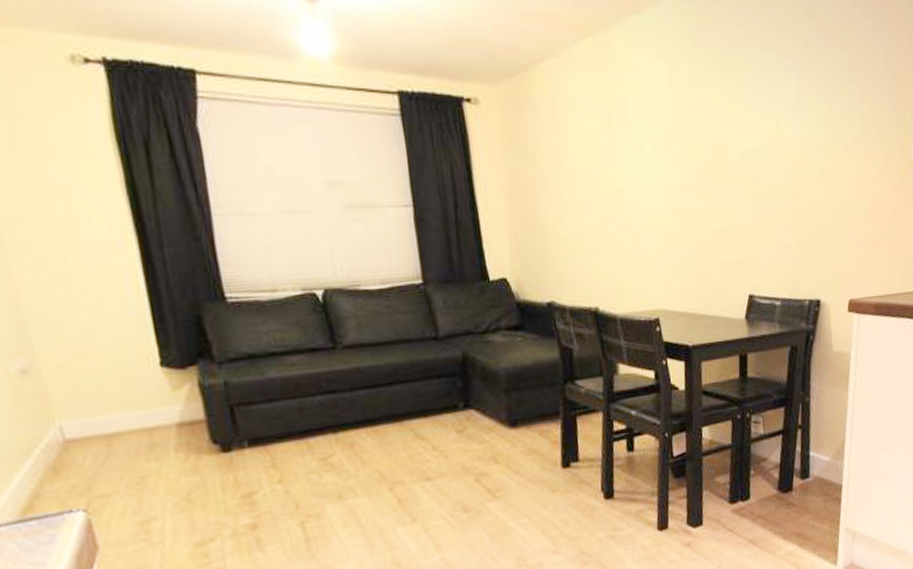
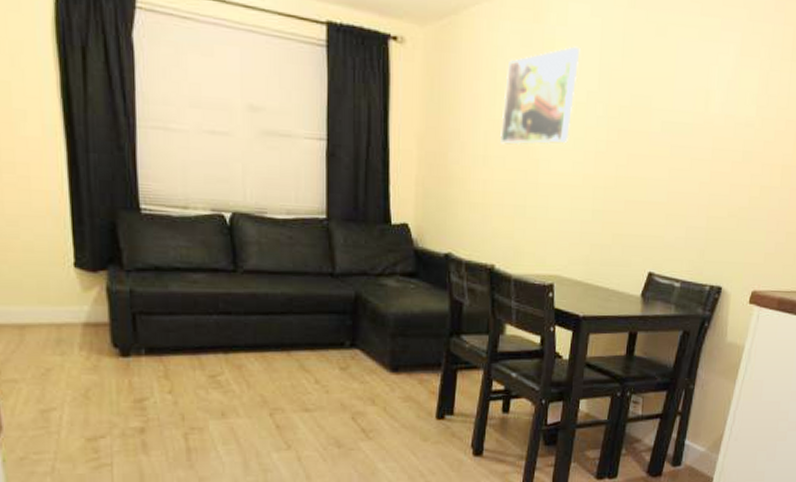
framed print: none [583,90,653,190] -> present [500,46,580,145]

